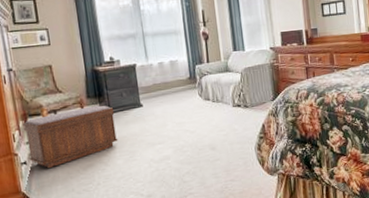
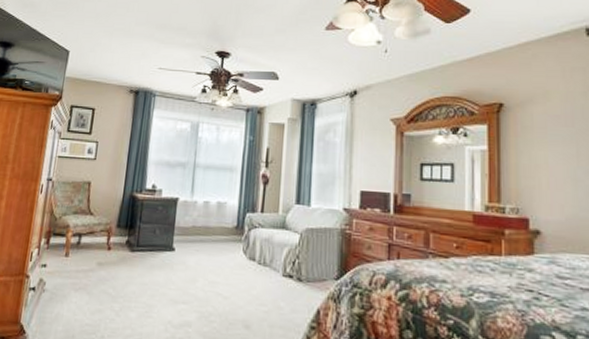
bench: present [23,105,118,169] -> none [38,237,142,303]

